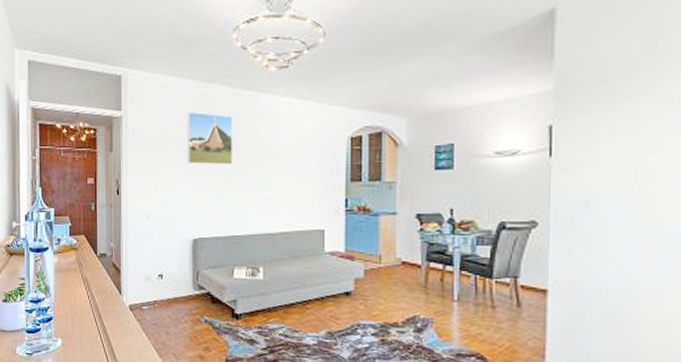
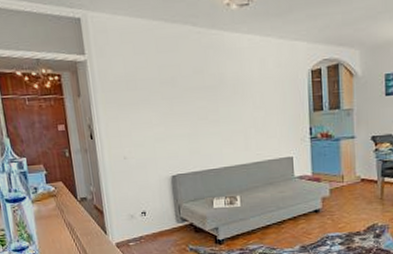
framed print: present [187,111,233,165] -> none [153,52,204,105]

